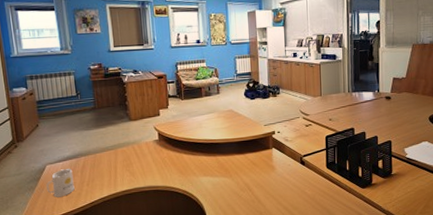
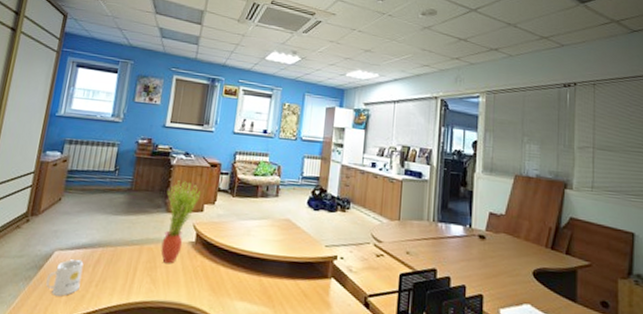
potted plant: none [125,93,155,160] -> present [160,180,201,264]

